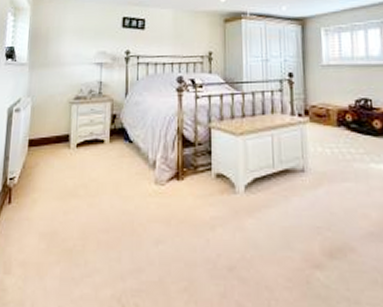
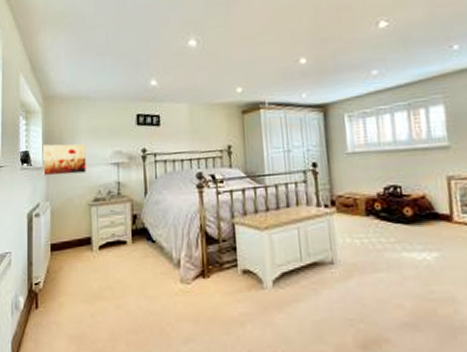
wall art: none [28,41,71,72] -> present [43,144,86,175]

